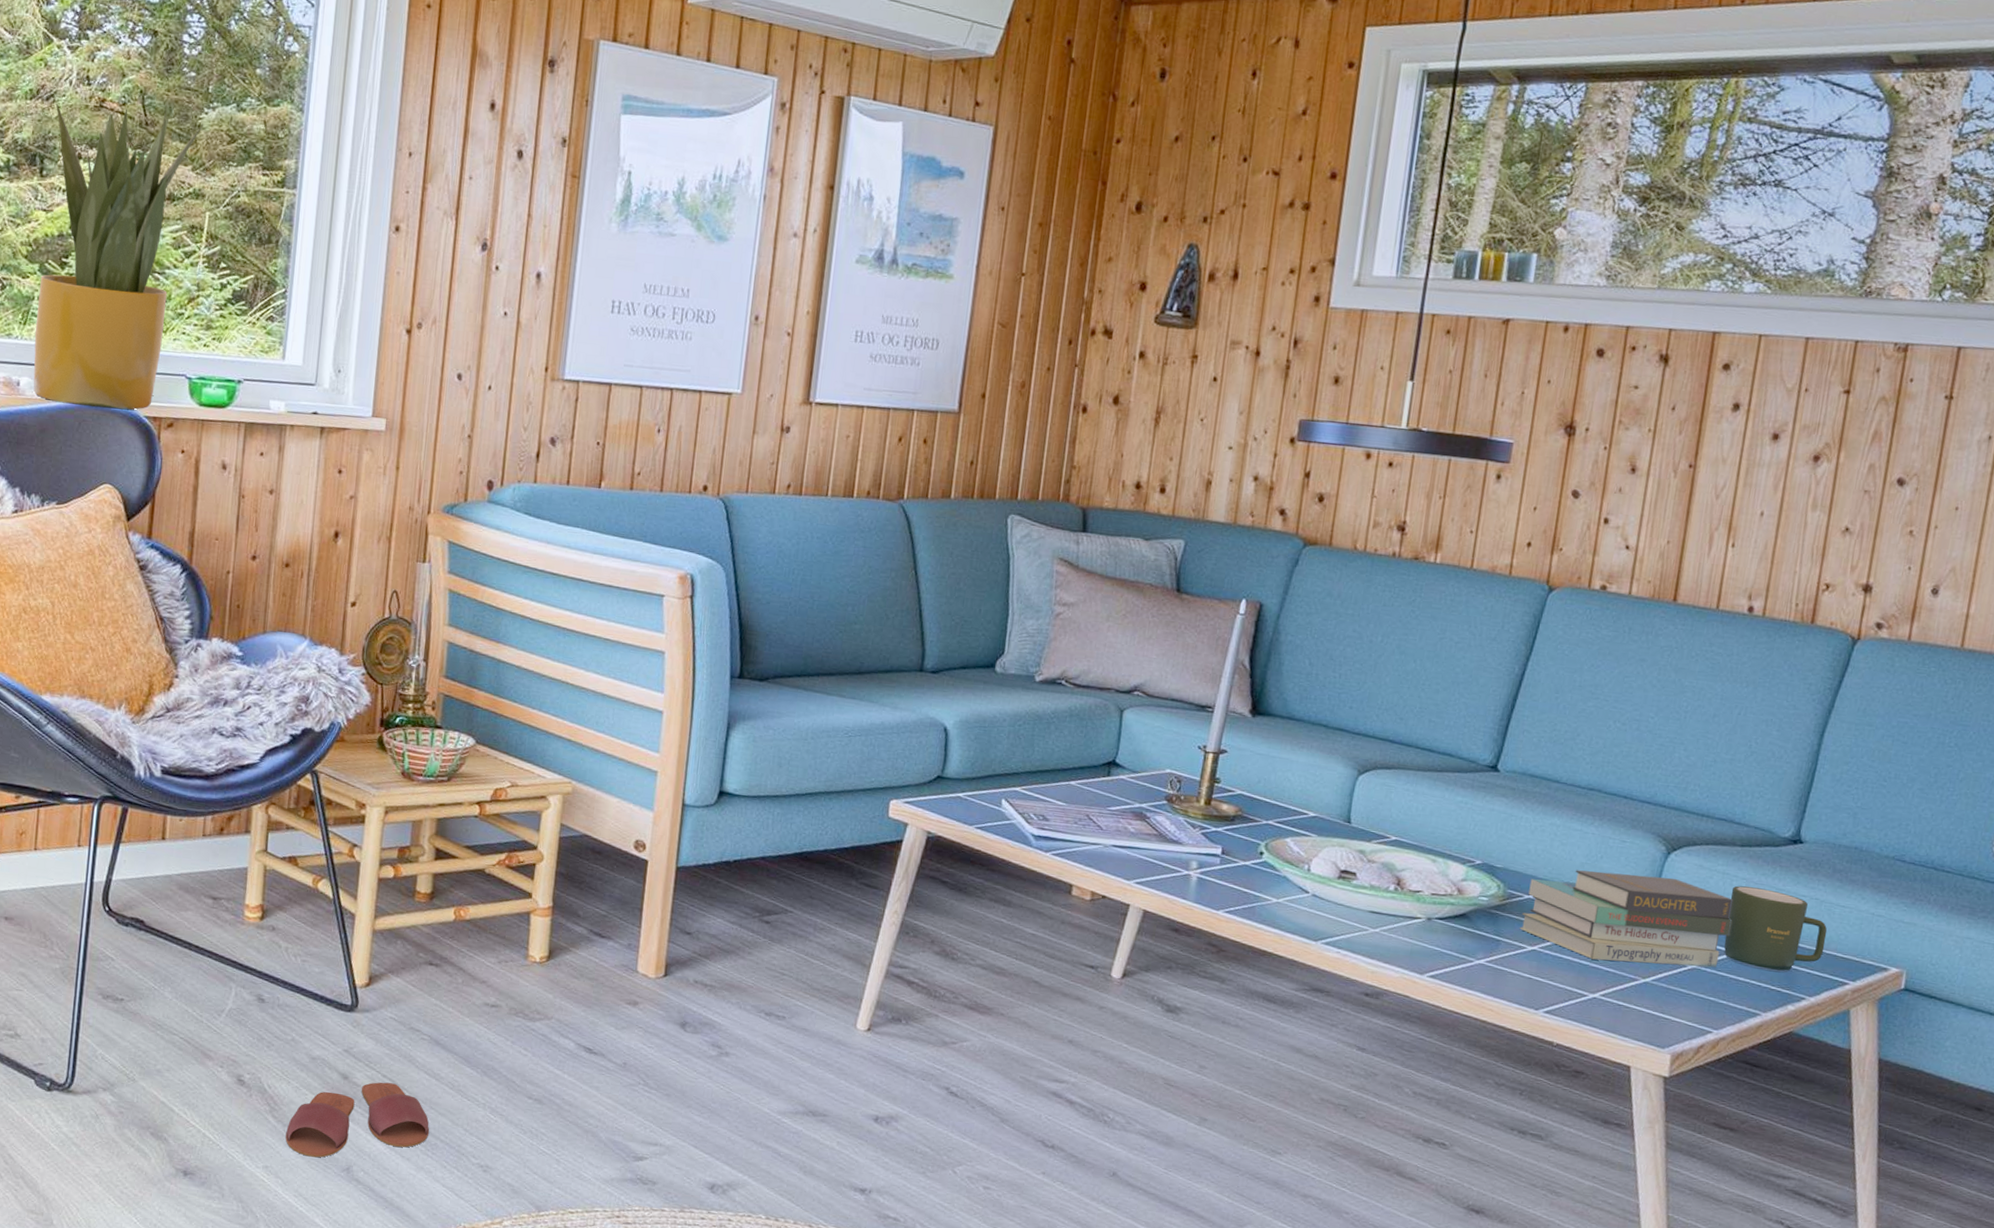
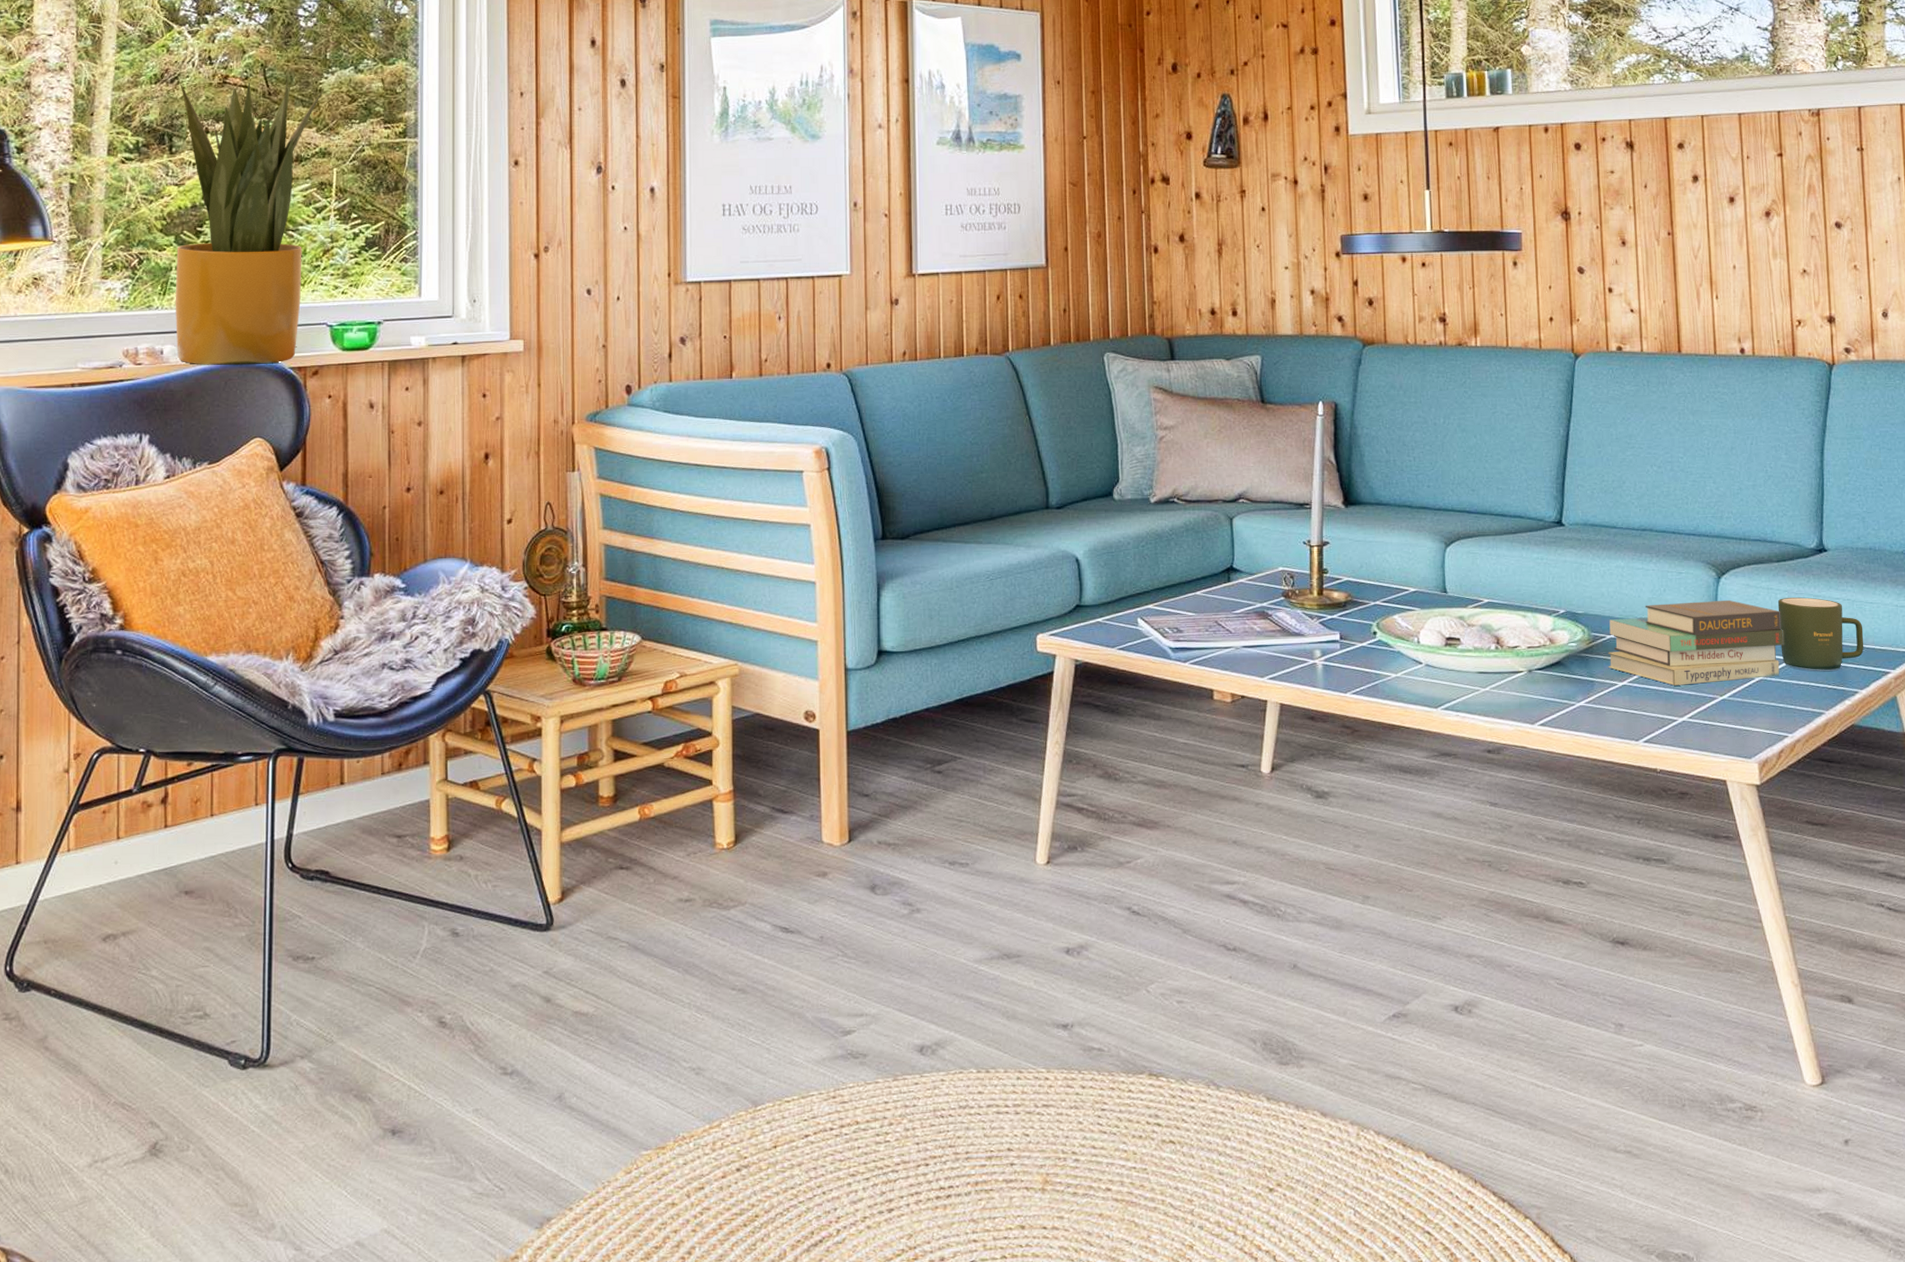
slippers: present [285,1082,430,1158] -> none [493,998,638,1091]

